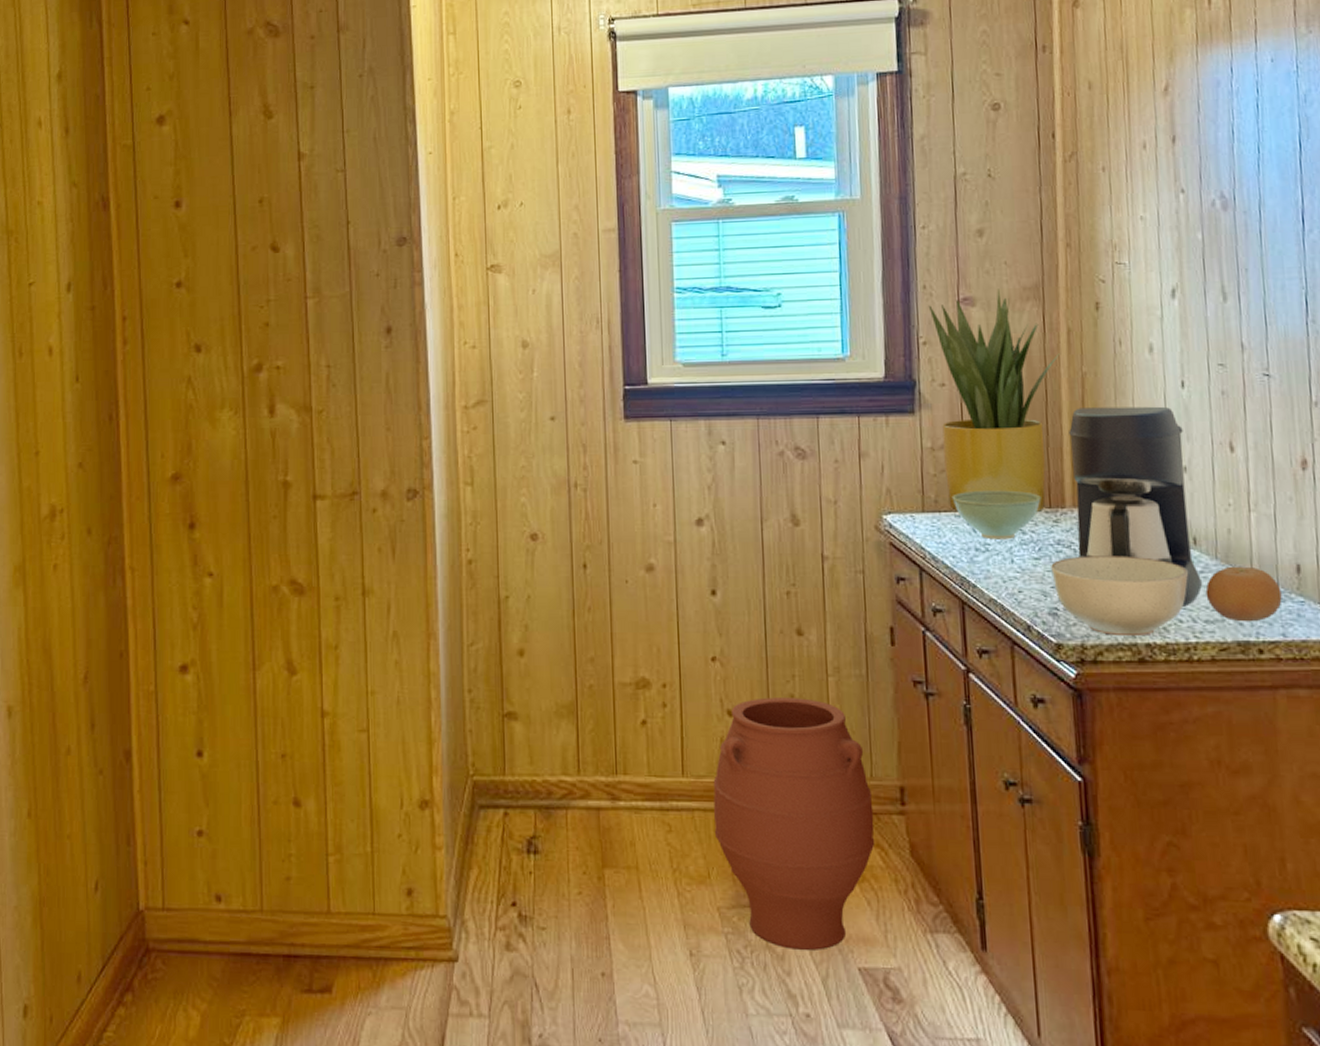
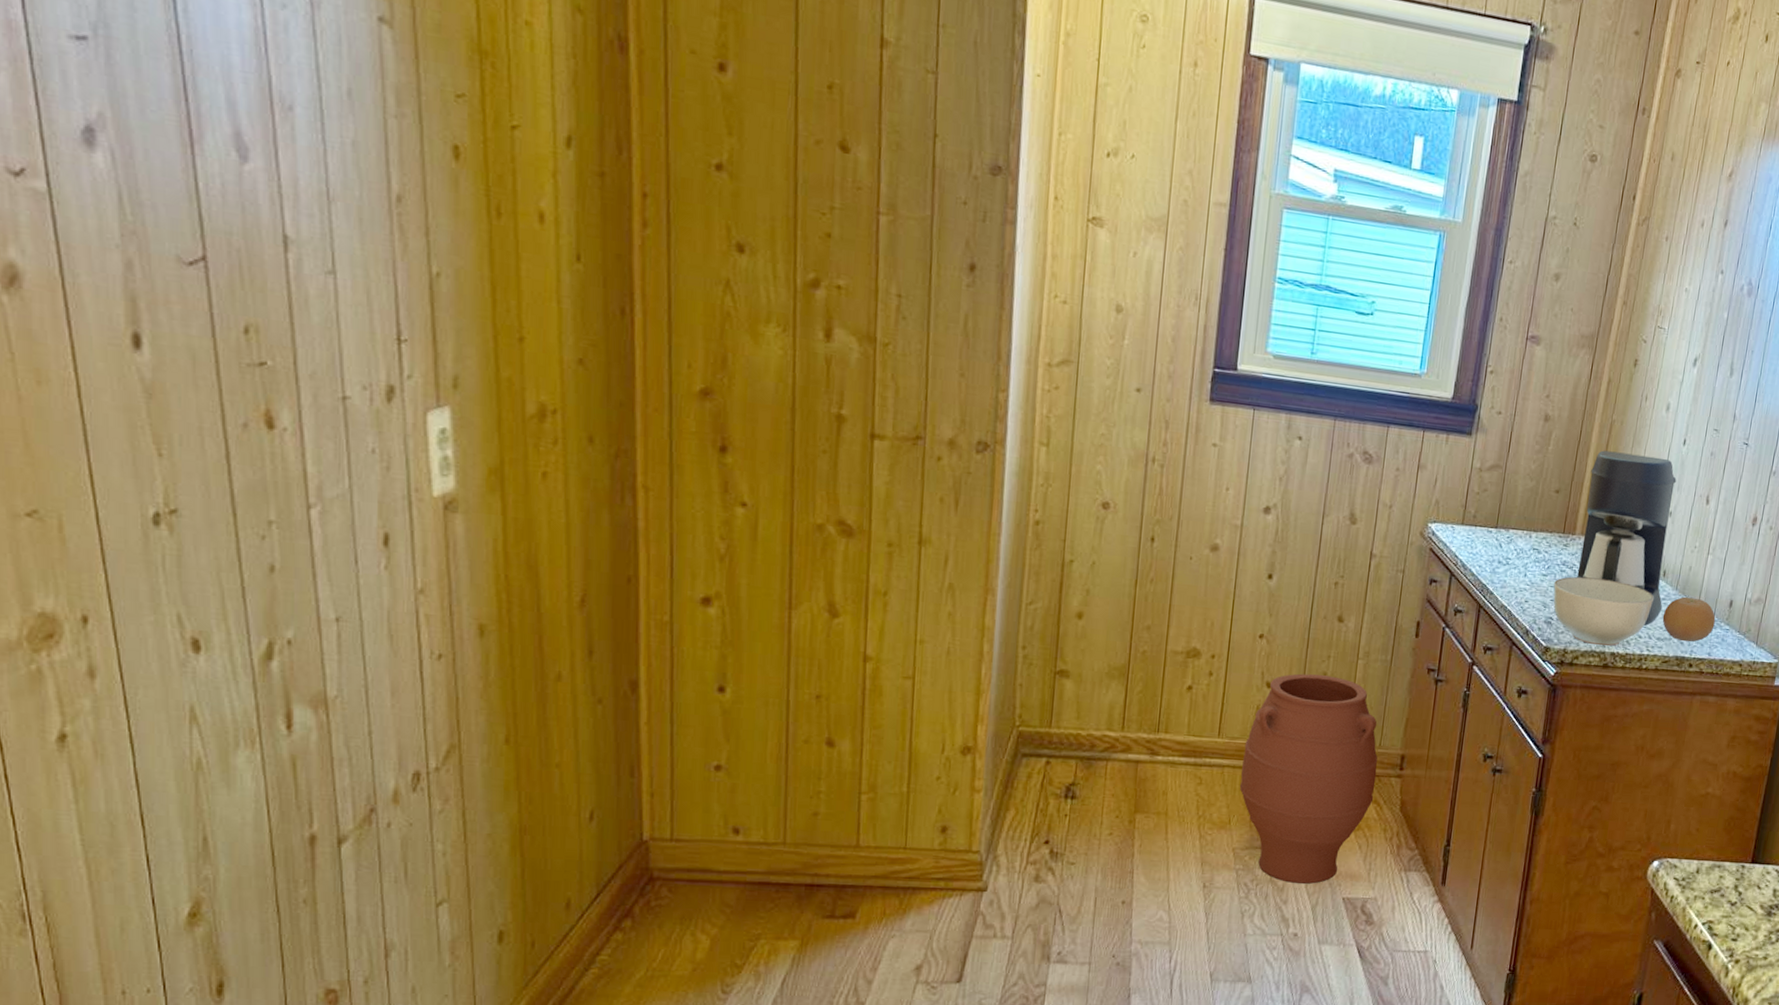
planter: present [928,289,1060,512] -> none [1484,332,1598,536]
bowl: present [952,490,1041,540] -> none [1488,511,1559,557]

